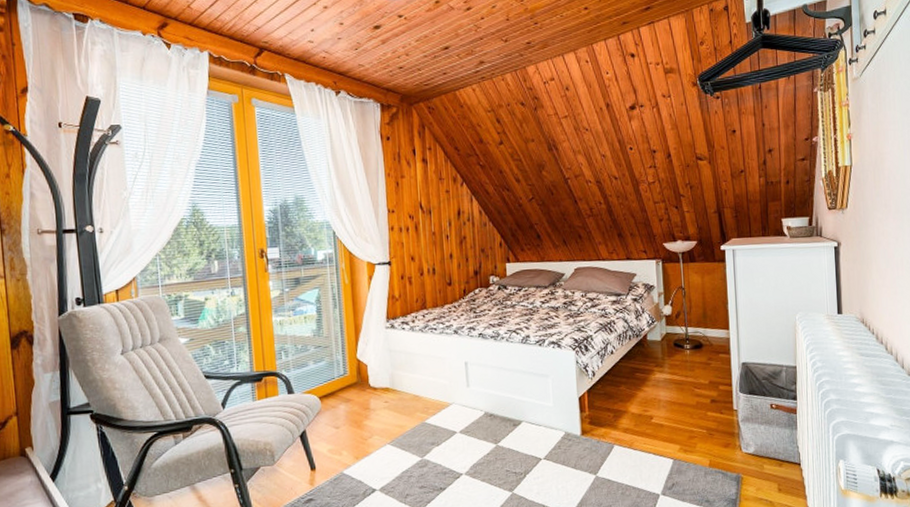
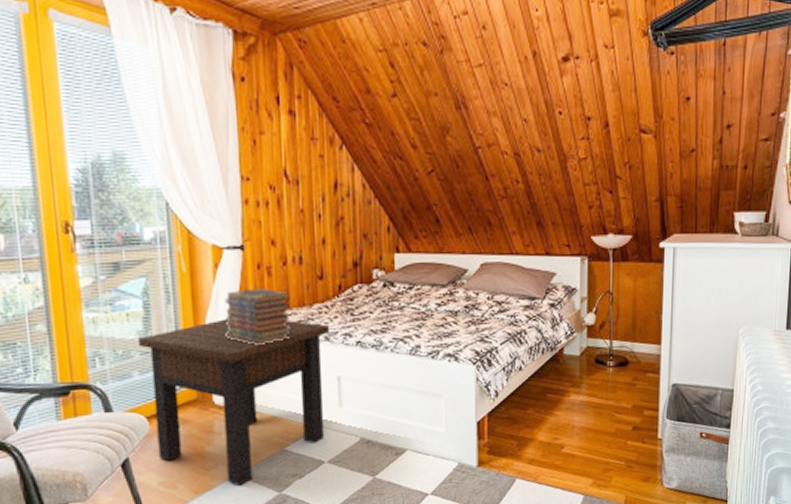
side table: none [313,318,458,452] -> present [138,318,330,485]
book stack: none [377,293,428,340] -> present [225,288,291,346]

